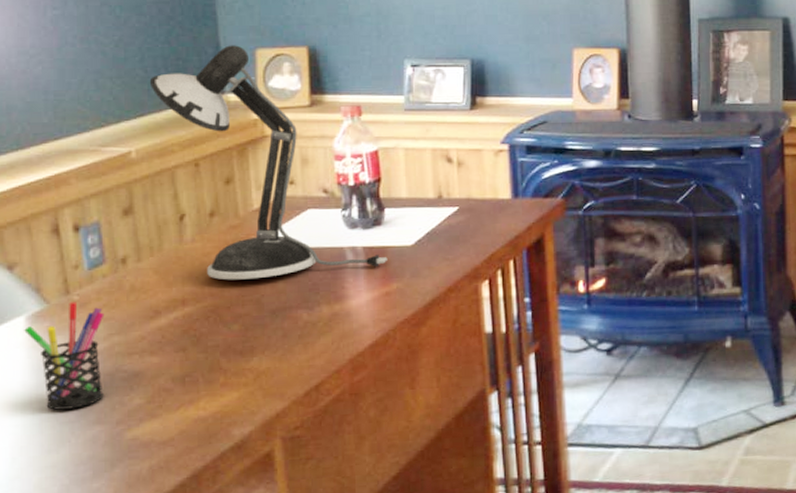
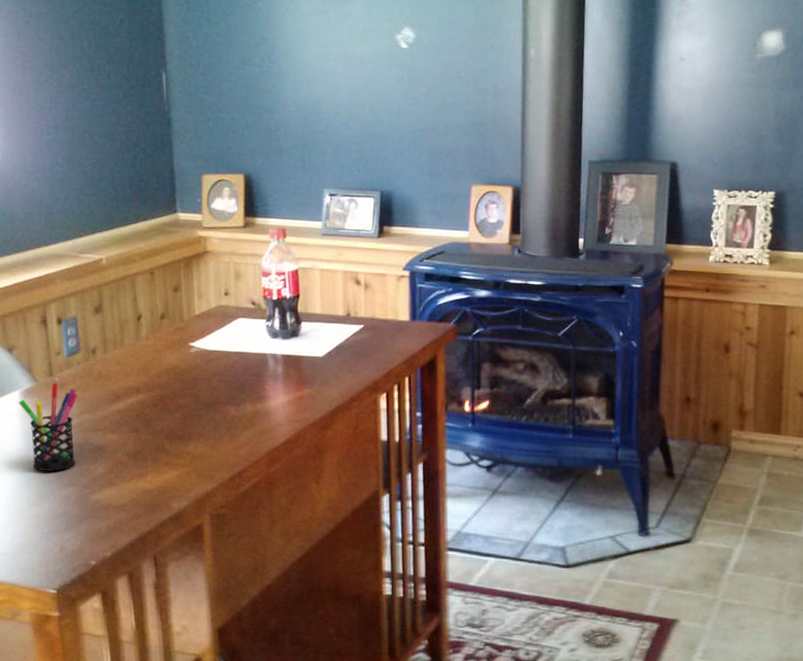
desk lamp: present [149,45,388,280] -> none [118,170,302,376]

